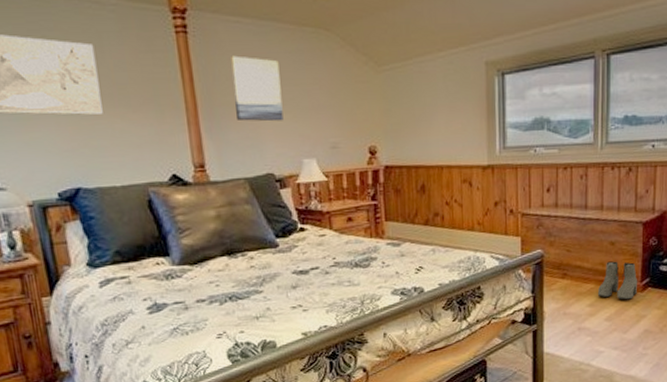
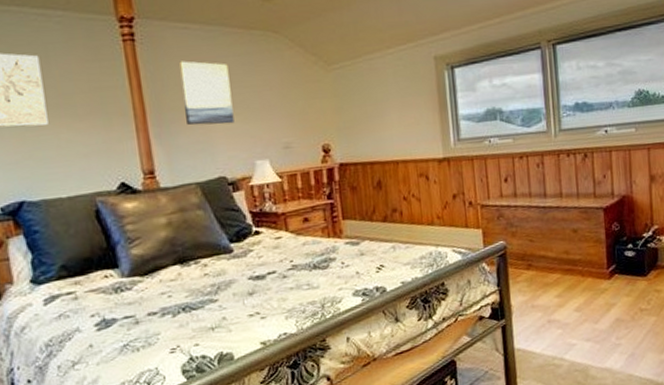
boots: present [597,261,638,300] -> none [564,248,605,289]

